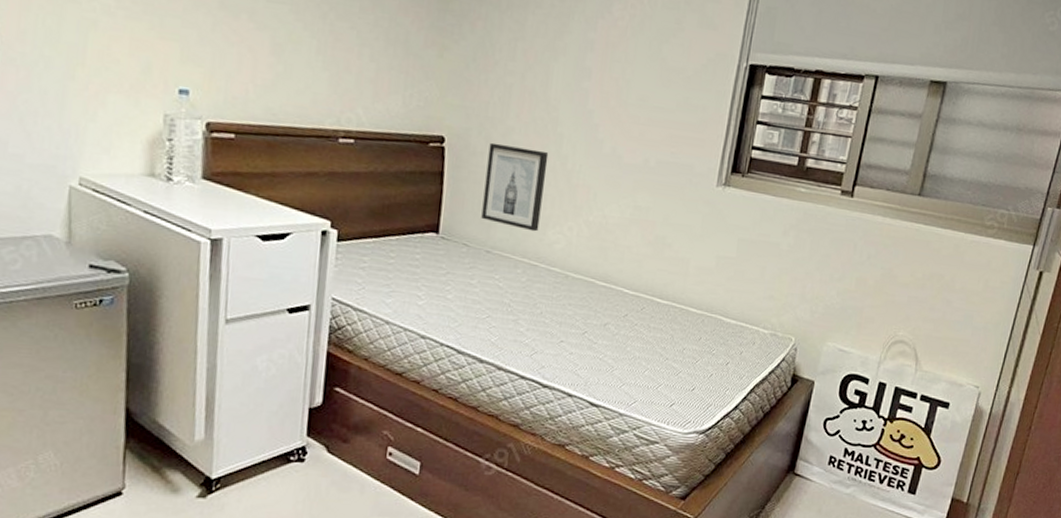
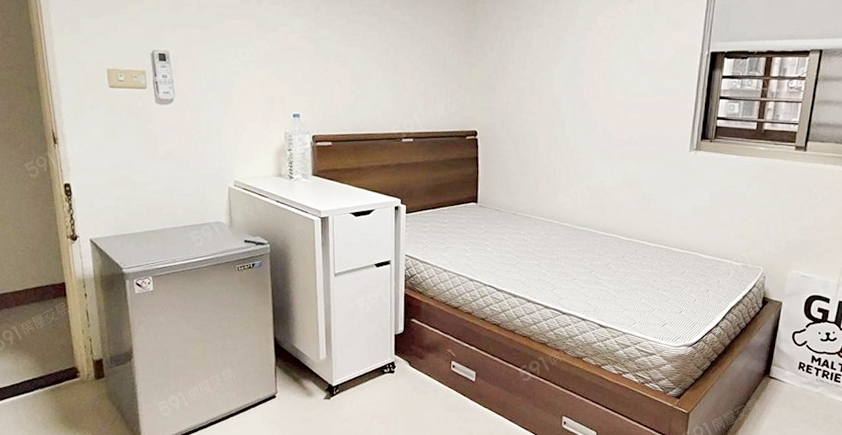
wall art: present [481,142,549,232] -> none [508,132,555,197]

